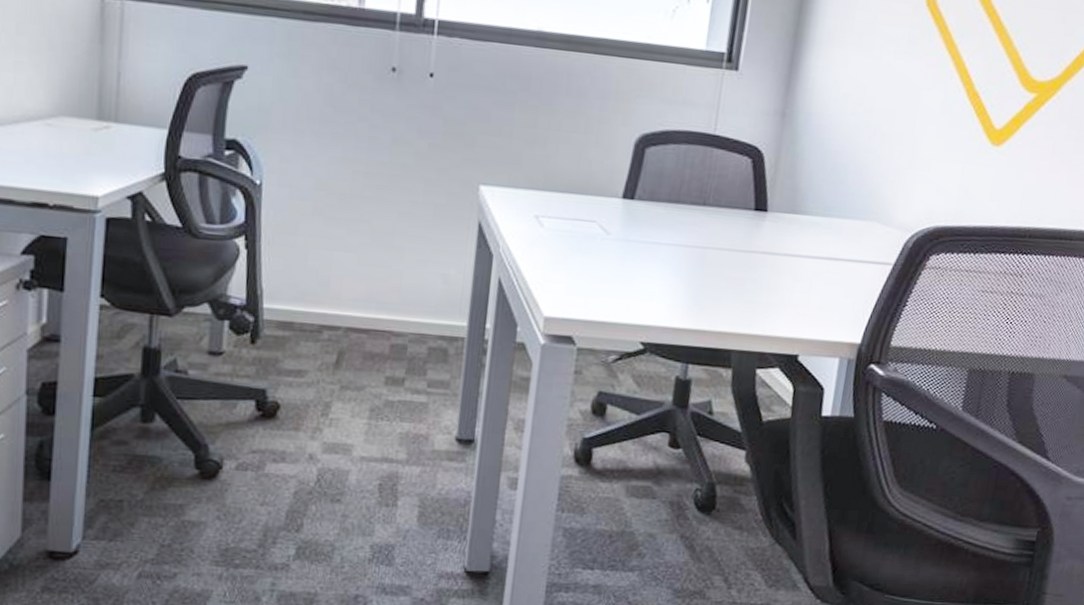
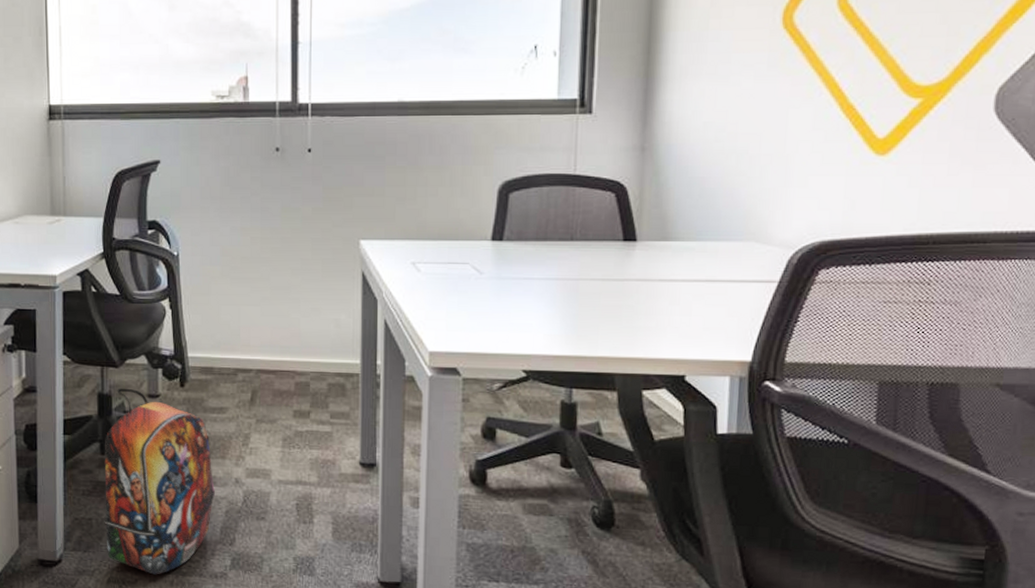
backpack: none [139,341,284,568] -> present [104,388,216,575]

